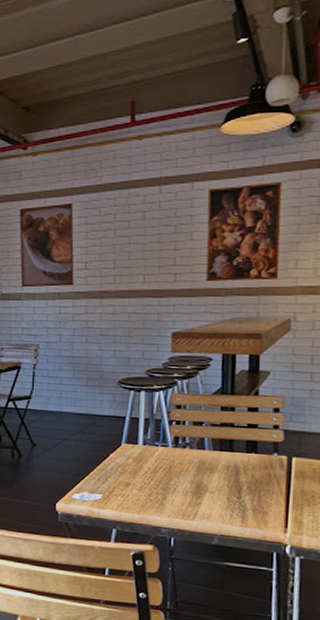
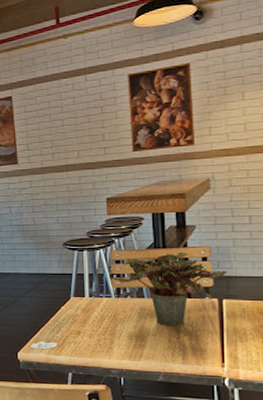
potted plant: none [171,400,301,485] -> present [112,252,228,327]

